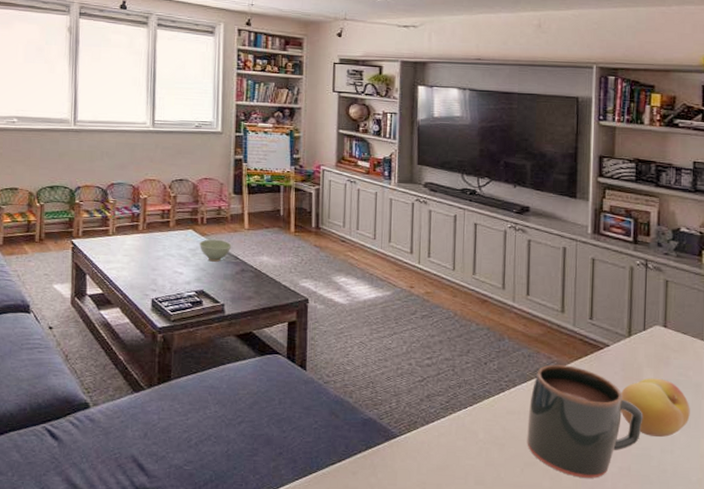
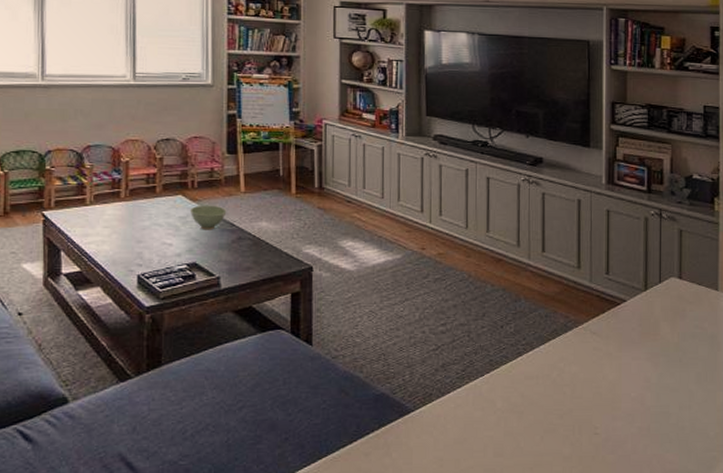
mug: present [527,364,644,478] -> none [546,324,661,441]
fruit: present [620,378,690,437] -> none [639,332,706,393]

